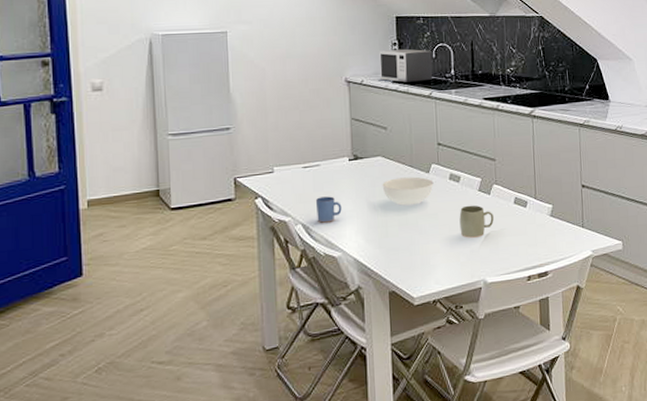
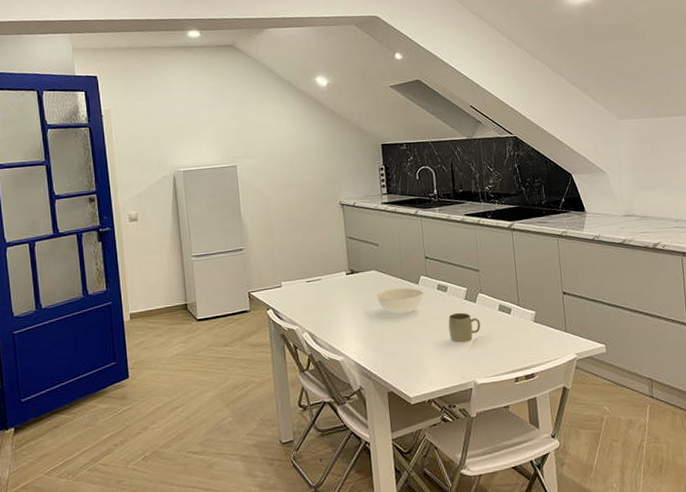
mug: present [315,196,342,223] -> none [318,306,342,331]
microwave: present [379,48,433,83] -> none [368,172,418,204]

